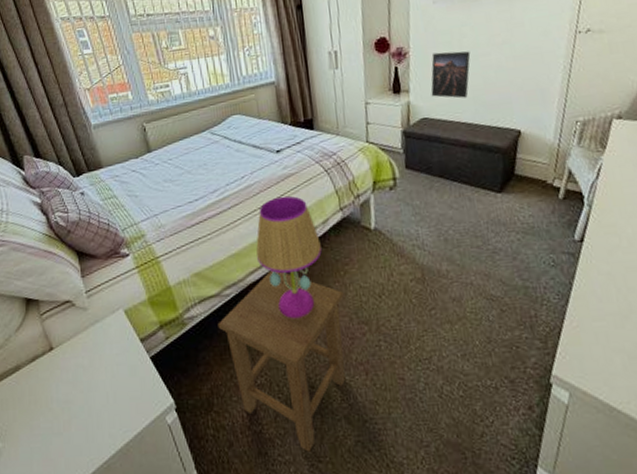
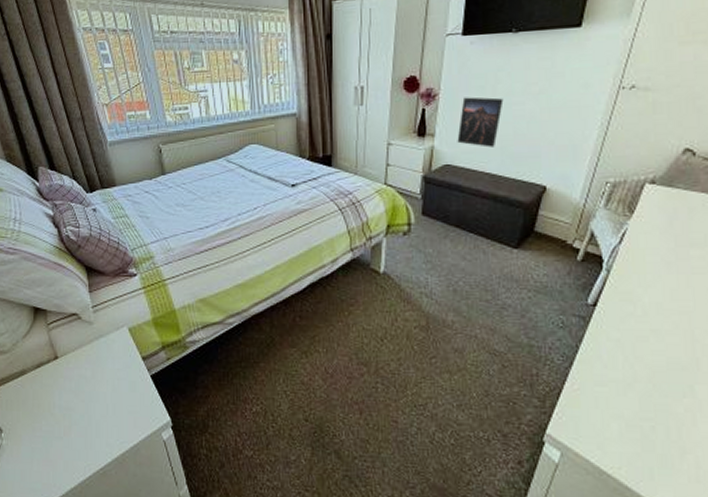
stool: present [217,270,346,452] -> none [218,304,346,481]
table lamp: present [256,195,322,319] -> none [263,231,328,353]

